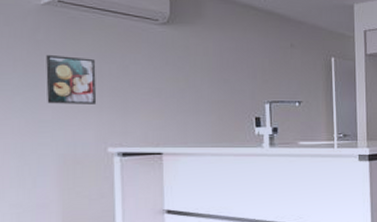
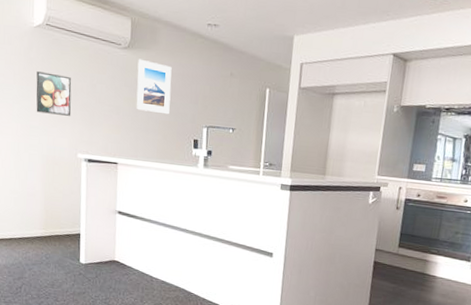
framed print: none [180,34,224,93] -> present [136,58,172,115]

